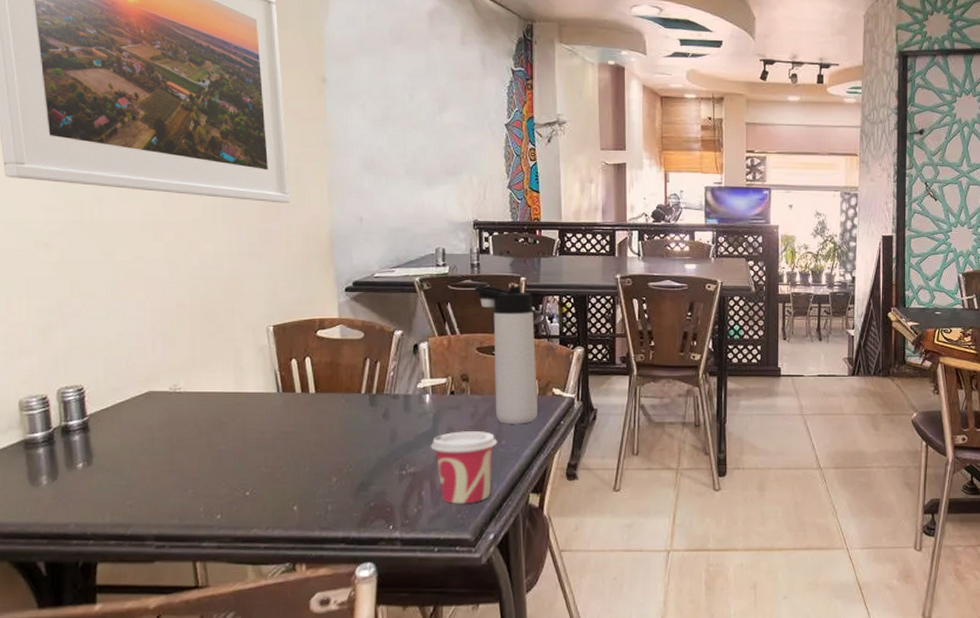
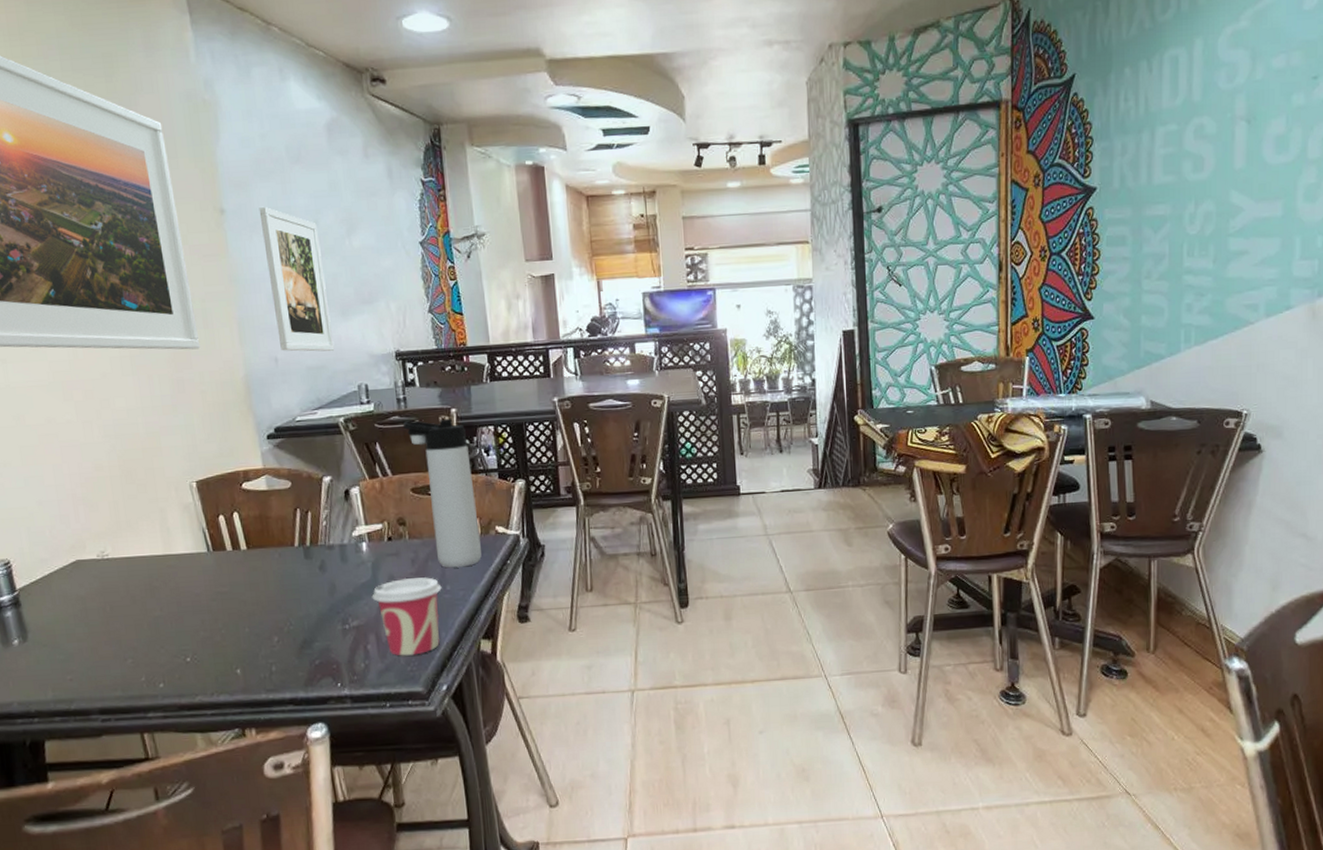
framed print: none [359,80,417,215] -> present [259,207,335,352]

